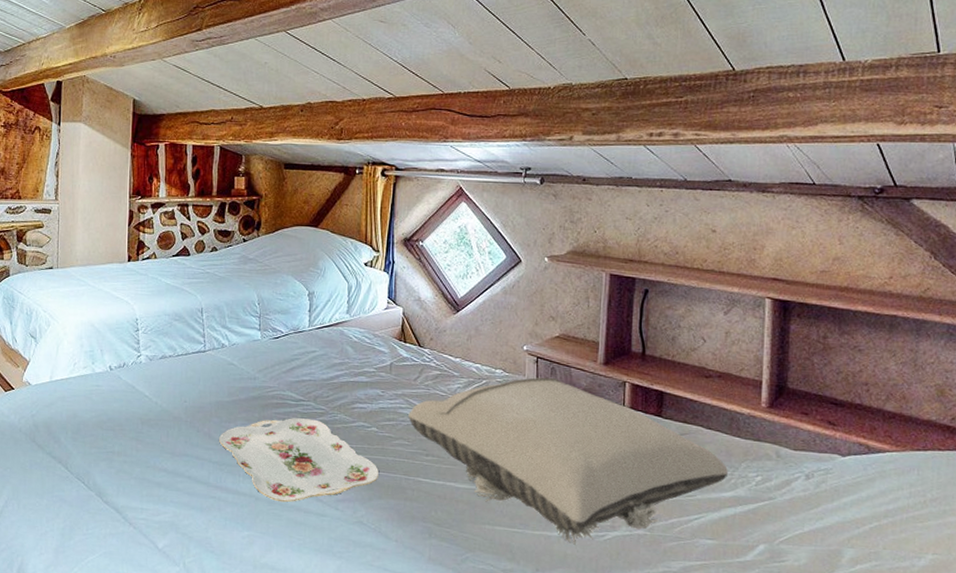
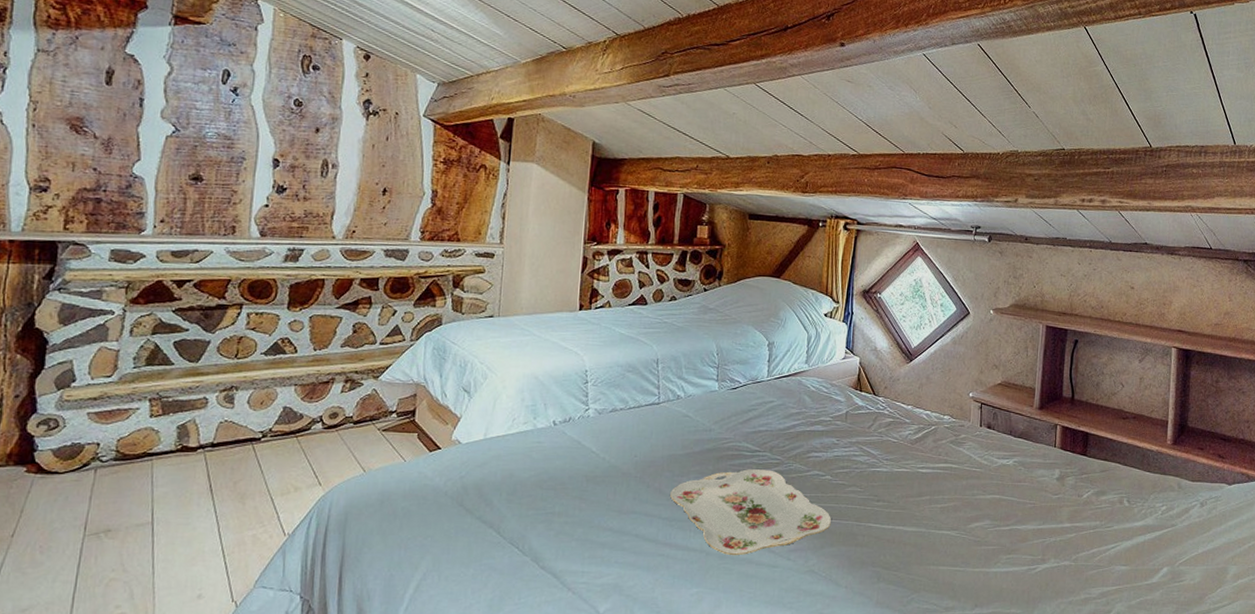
pillow: present [408,377,728,545] -> none [861,422,1139,579]

